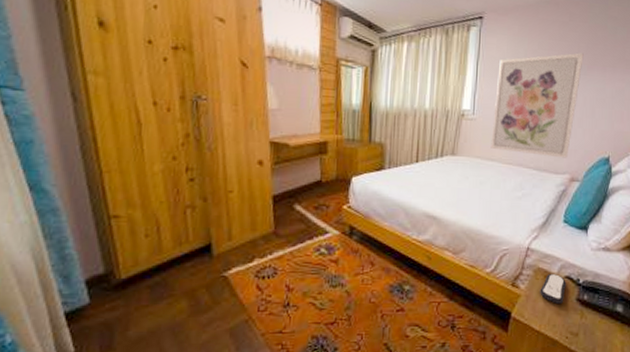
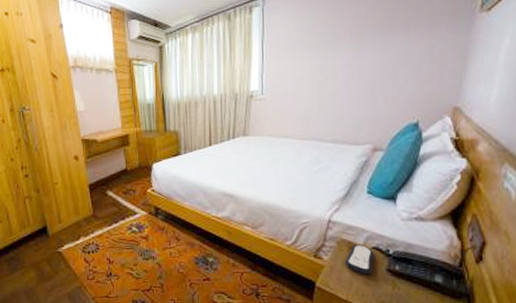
wall art: present [490,53,584,158] -> none [282,14,381,128]

